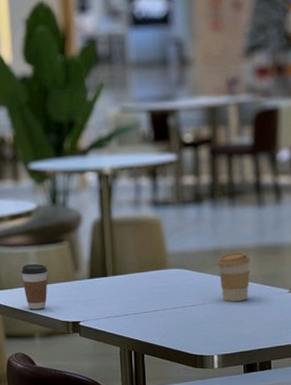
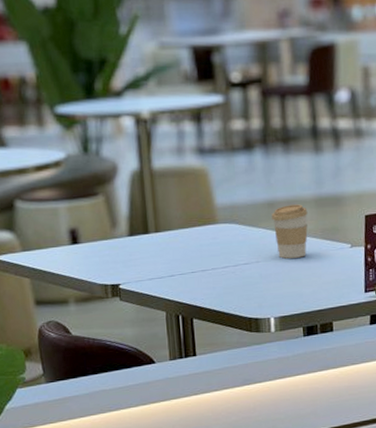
coffee cup: present [21,264,49,310] -> none [51,221,82,272]

